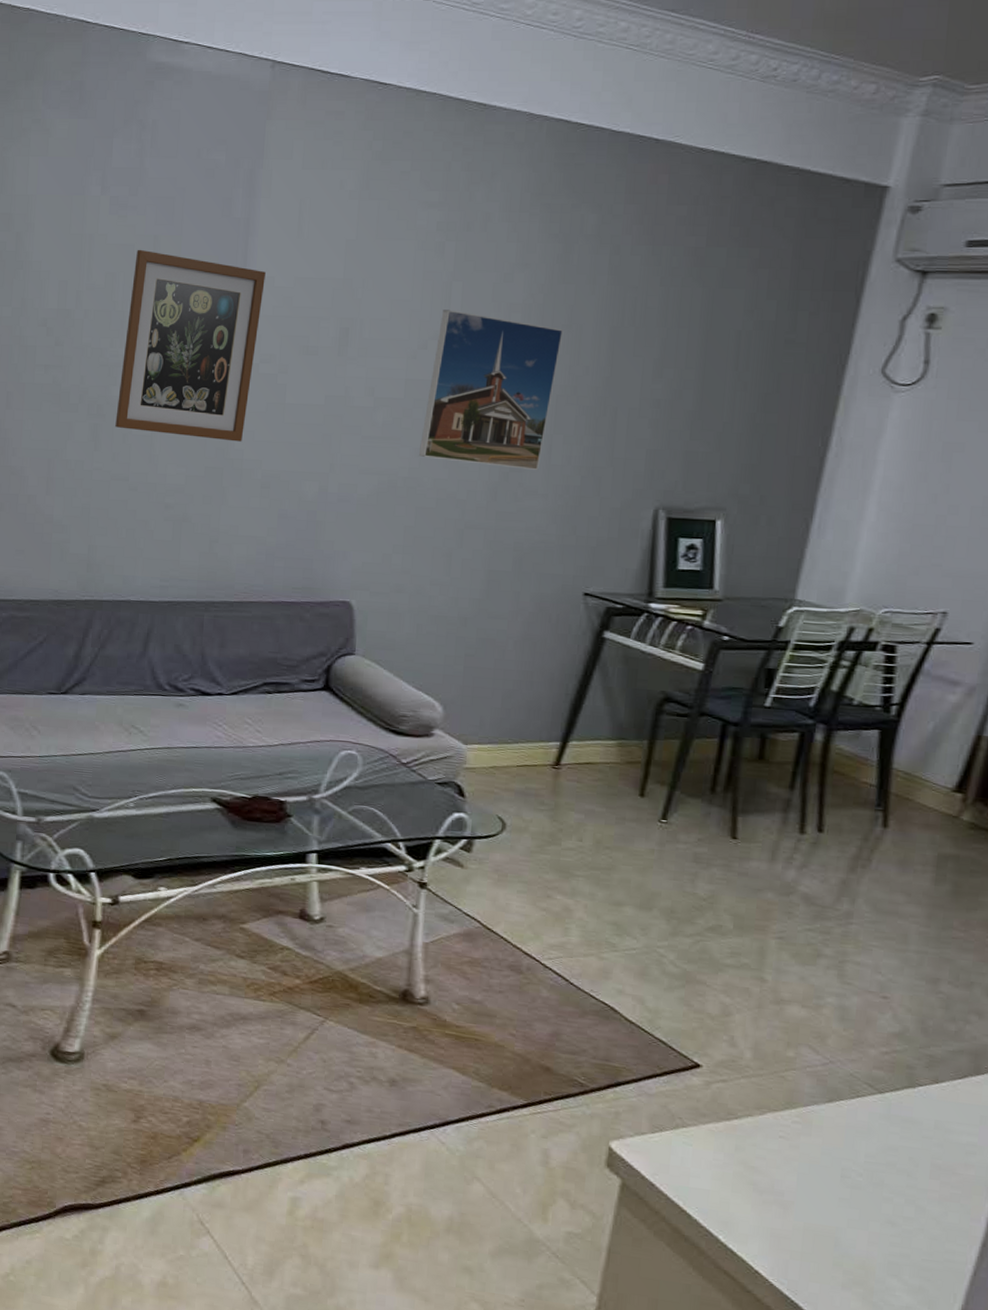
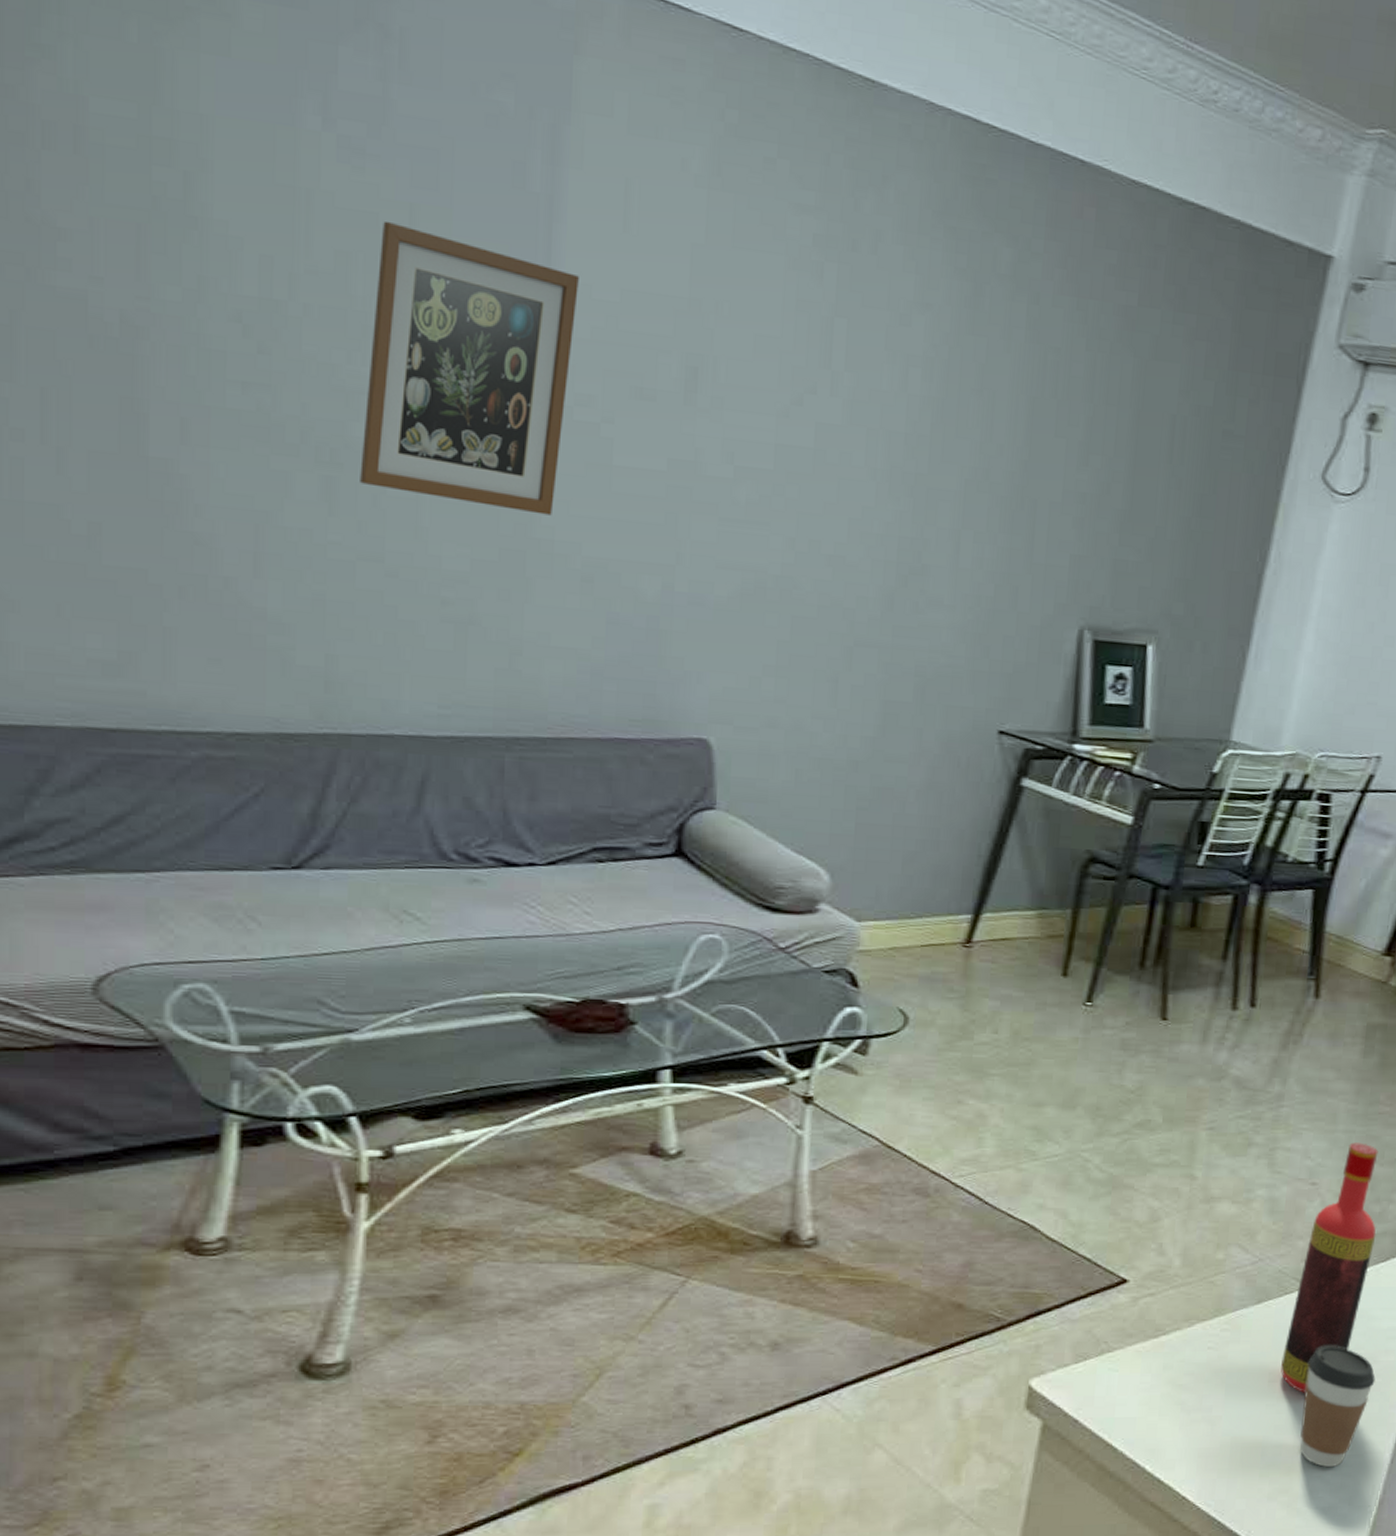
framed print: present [418,310,564,471] -> none [793,354,974,575]
bottle: none [853,963,953,1193] -> present [1281,1142,1379,1393]
coffee cup: none [875,1151,955,1269] -> present [1300,1345,1376,1467]

